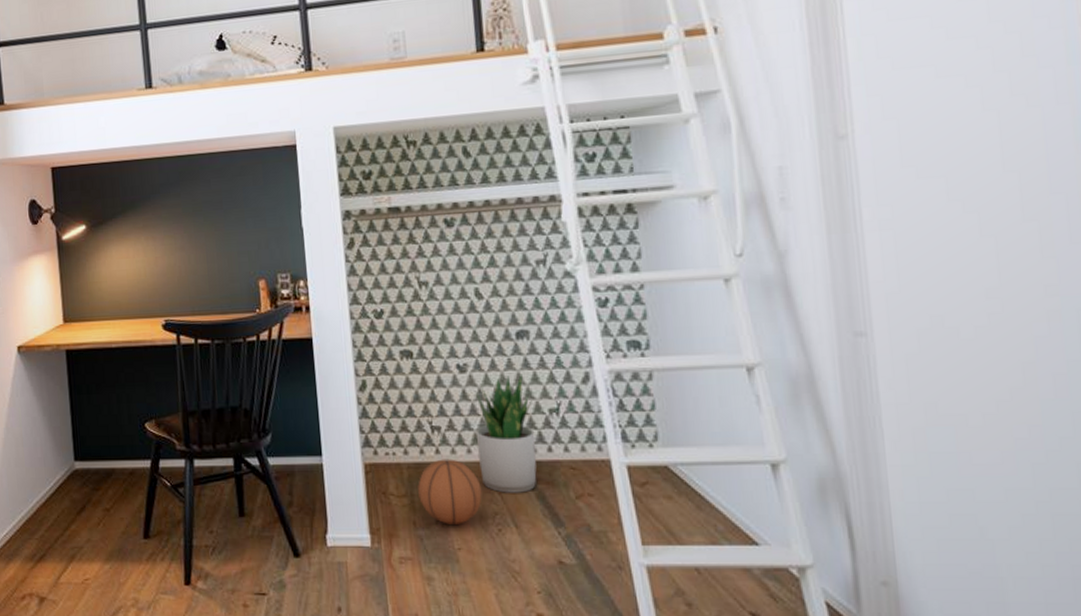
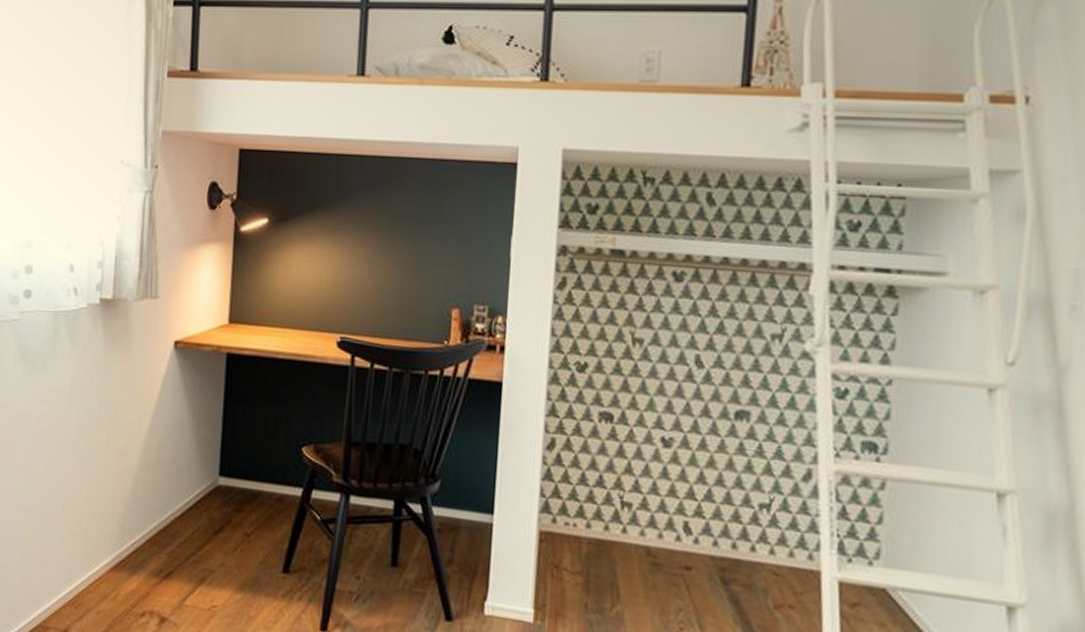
basketball: present [418,459,482,524] -> none [595,539,668,615]
planter: present [475,374,537,493] -> none [669,459,741,592]

